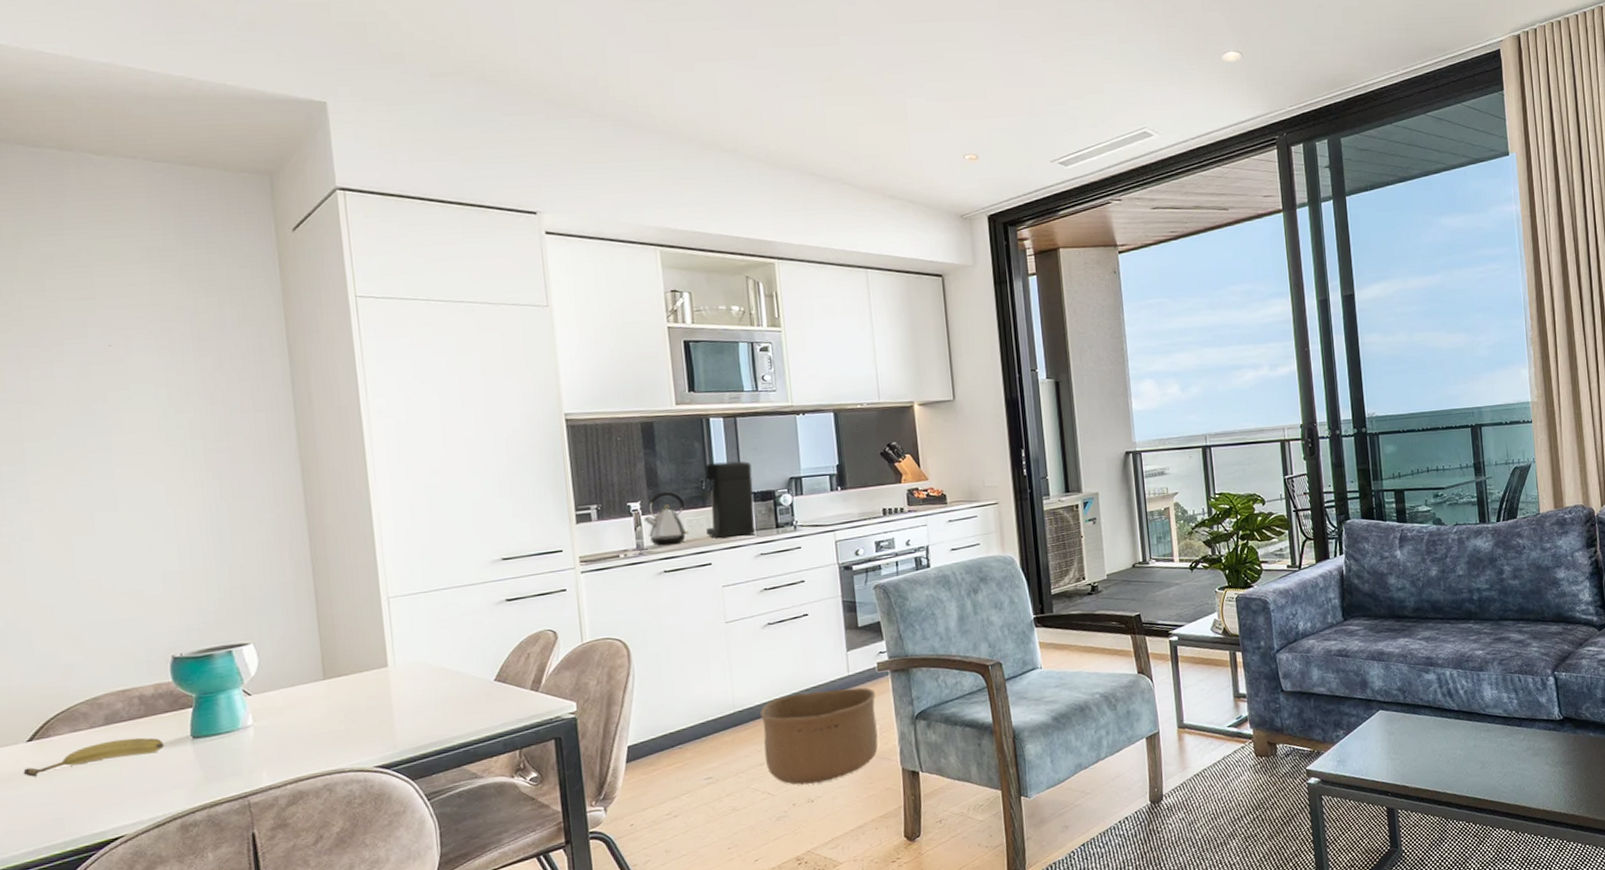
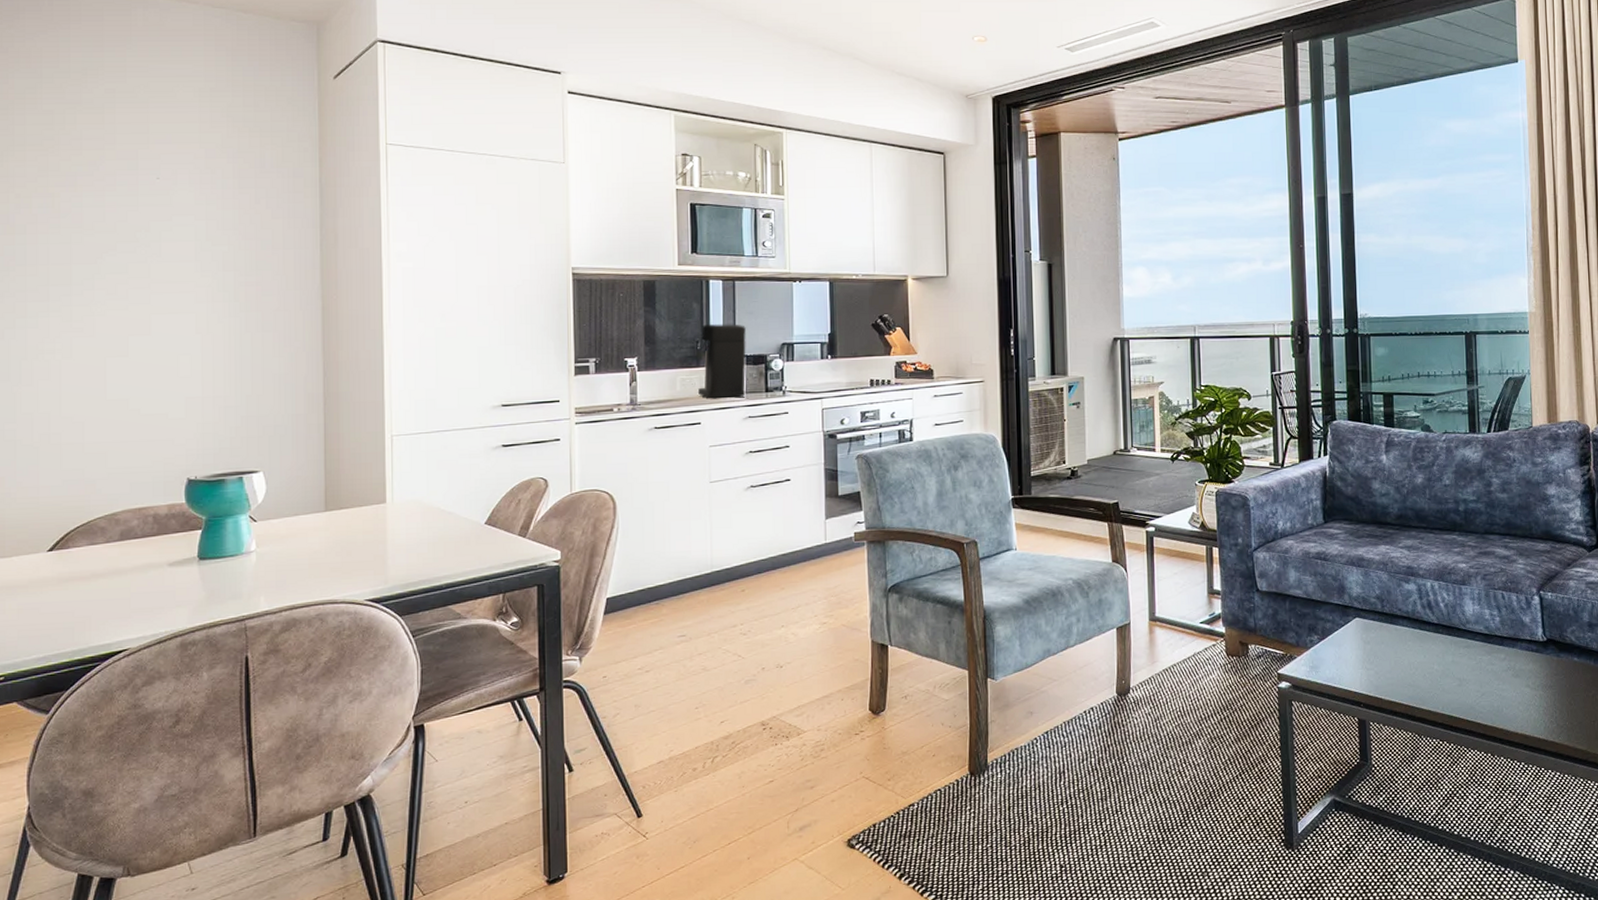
fruit: present [23,737,165,777] -> none [41,555,173,586]
kettle: present [643,491,689,545] -> none [639,349,682,402]
basket: present [760,687,878,785] -> none [737,556,850,649]

